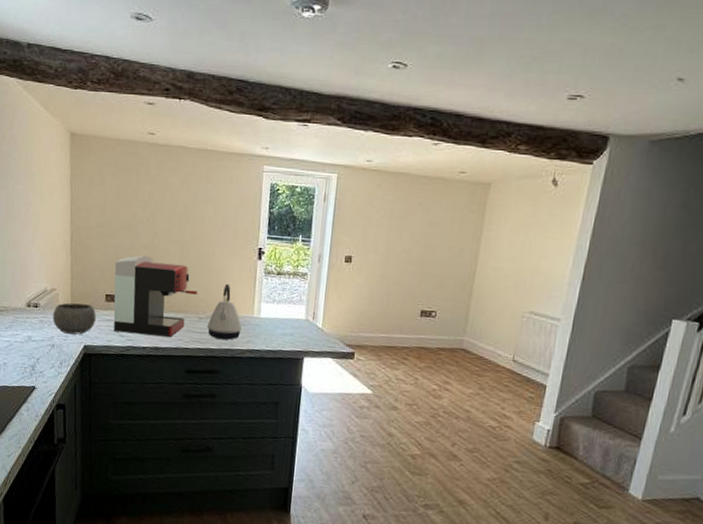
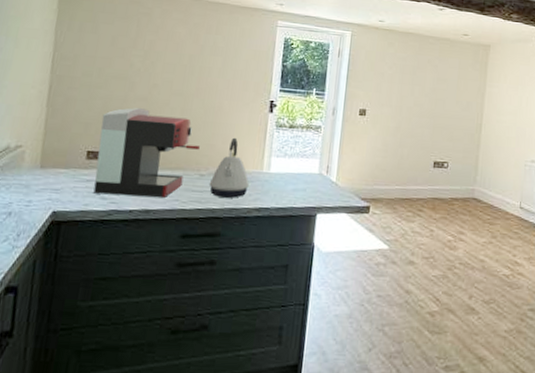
bowl: present [52,303,96,335] -> none [13,161,73,199]

